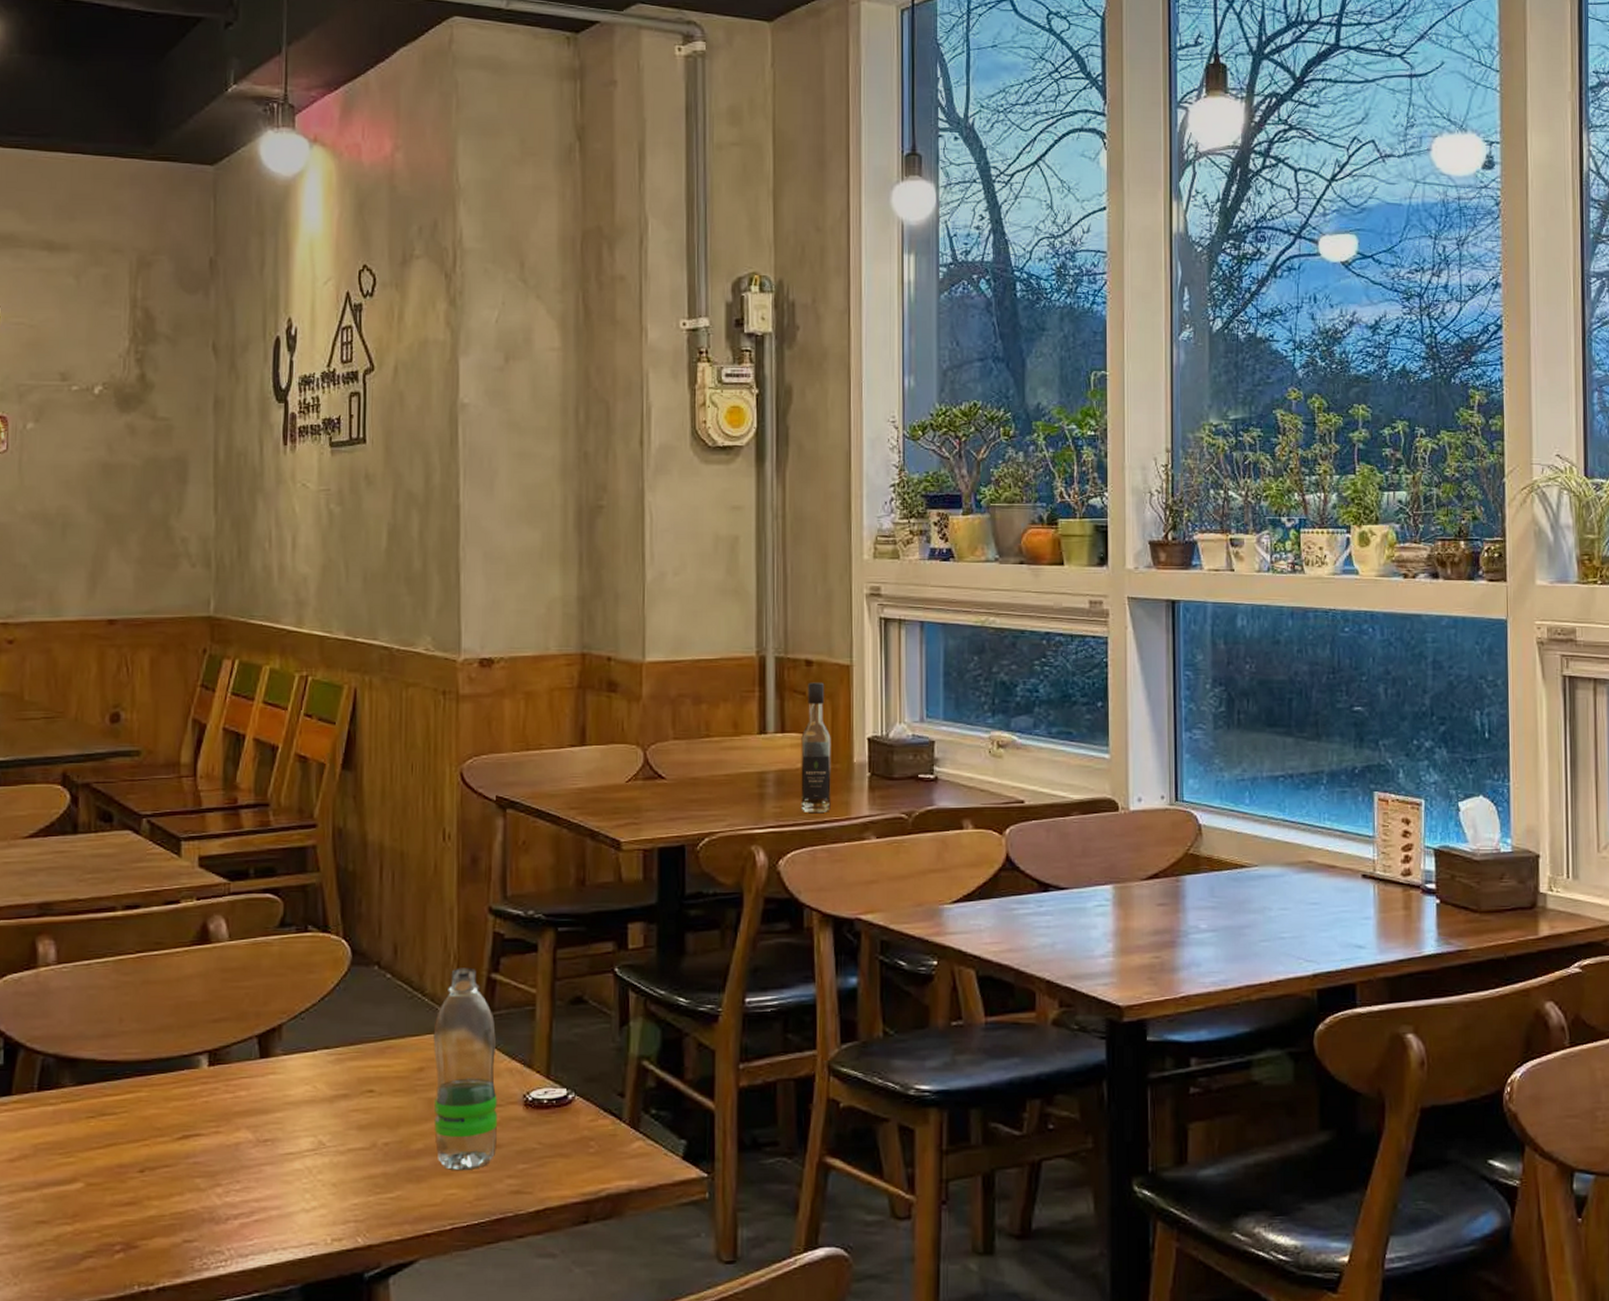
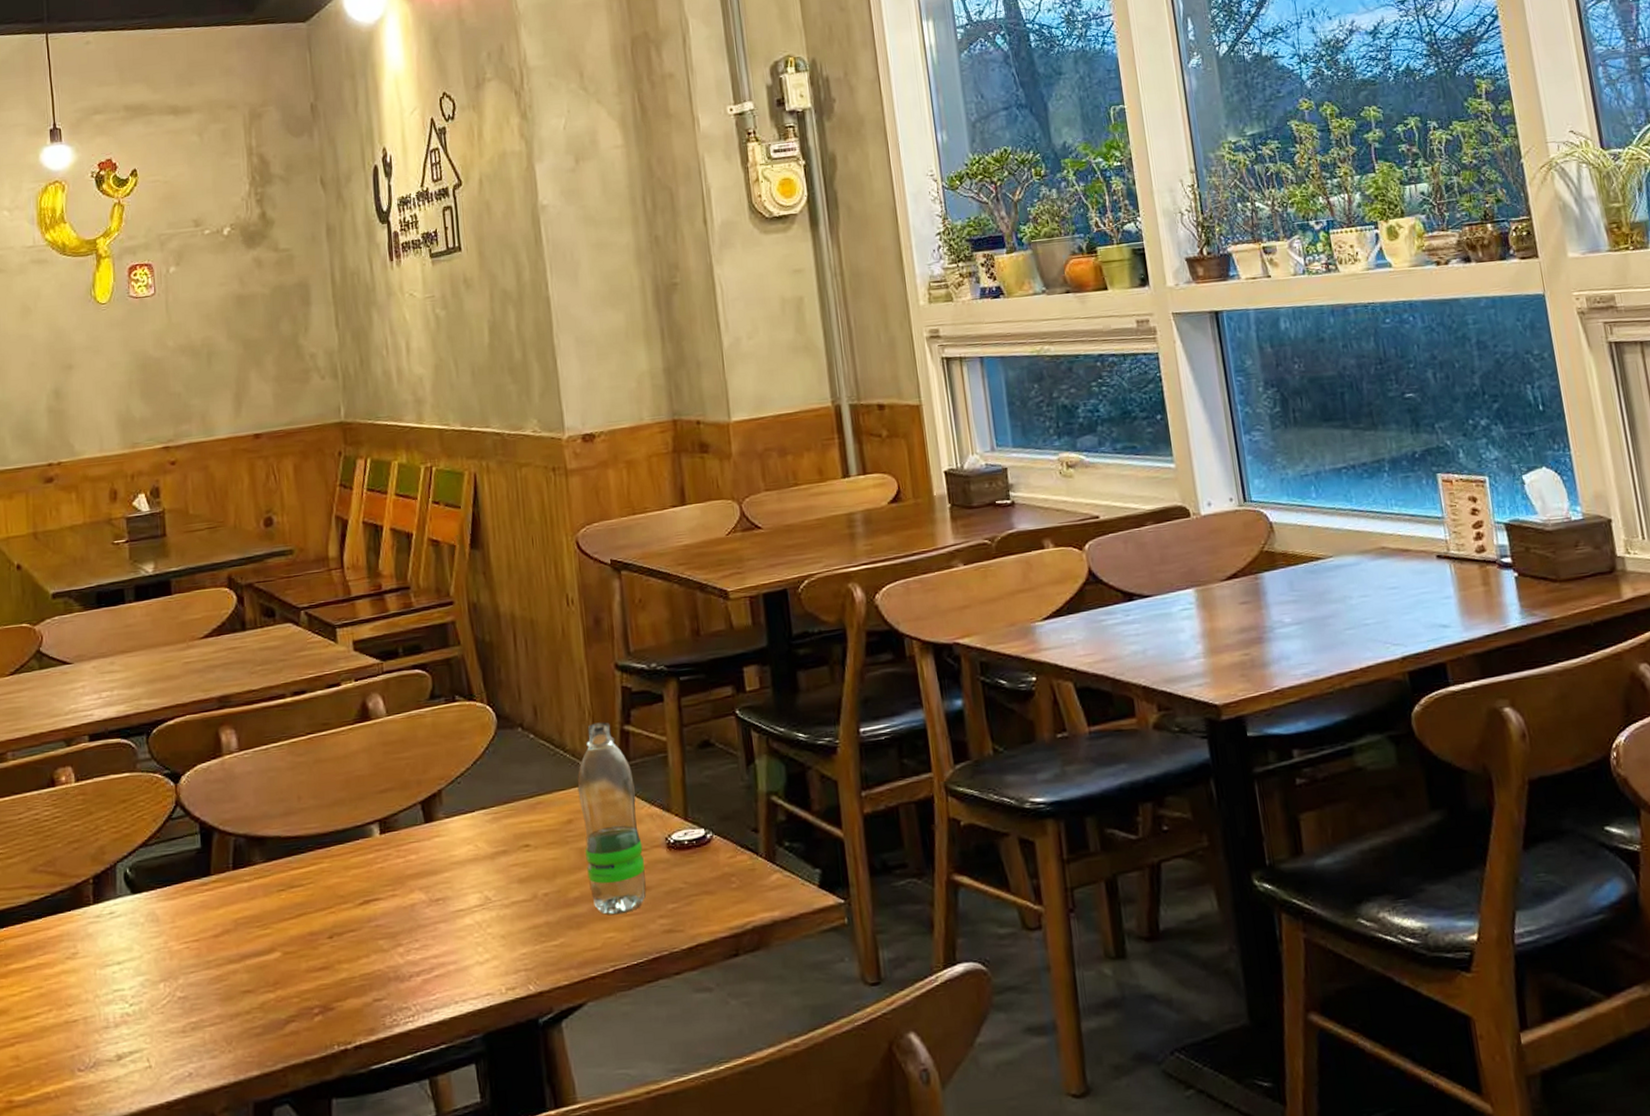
bottle: present [801,682,831,812] -> none [882,423,918,547]

